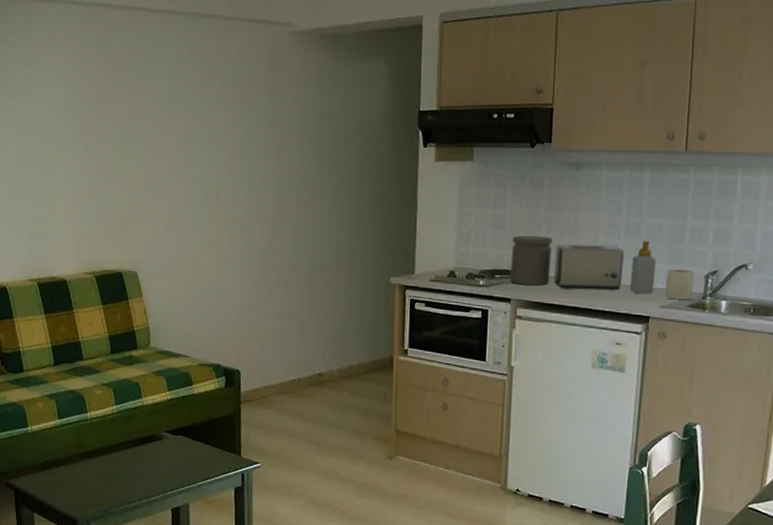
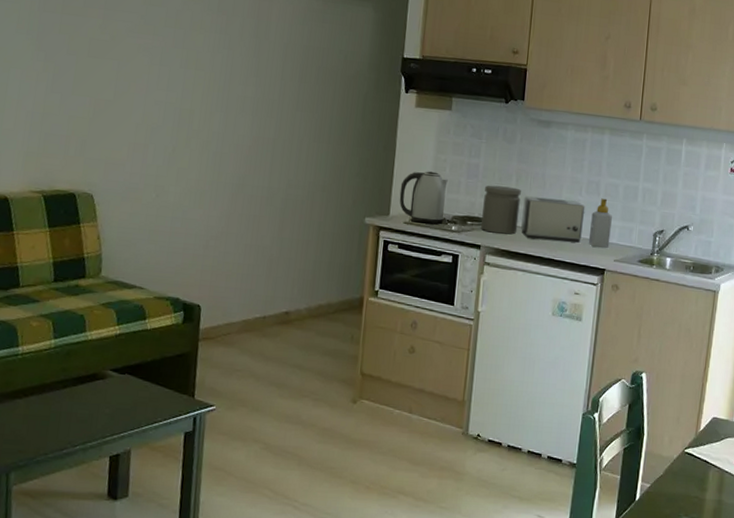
kettle: none [423,226,473,280] -> present [399,171,448,225]
mug: present [665,268,694,300] -> none [619,226,645,256]

